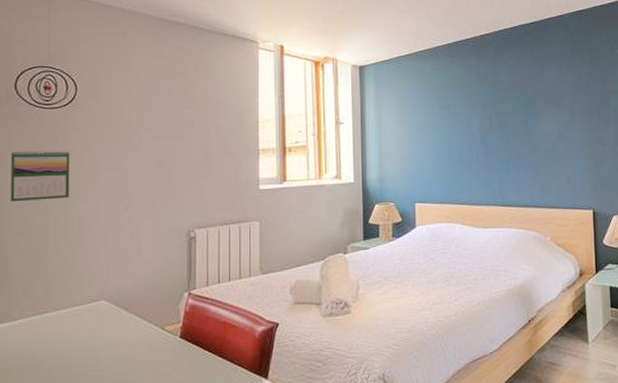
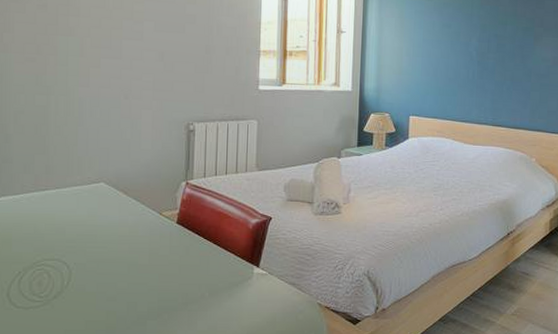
calendar: present [10,150,70,202] -> none [11,31,72,82]

